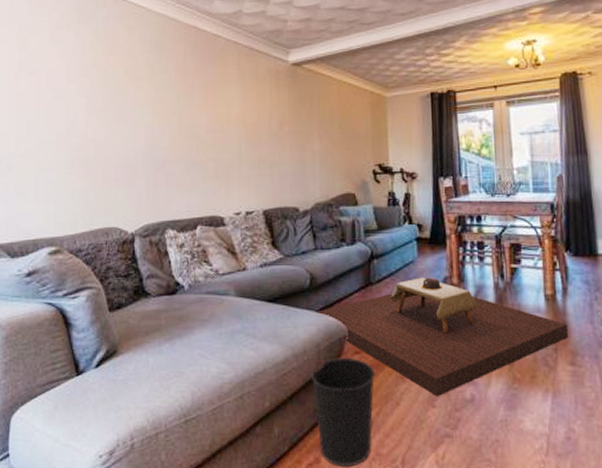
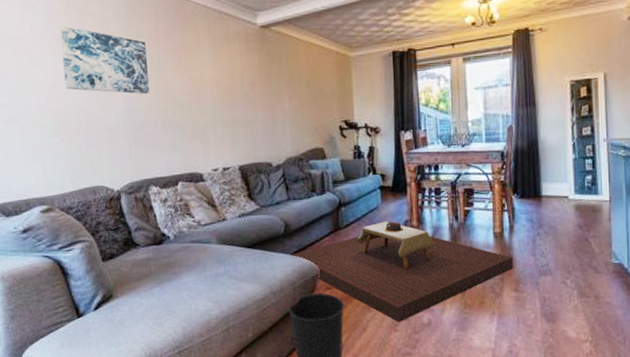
wall art: none [86,59,174,131] -> present [60,25,150,94]

